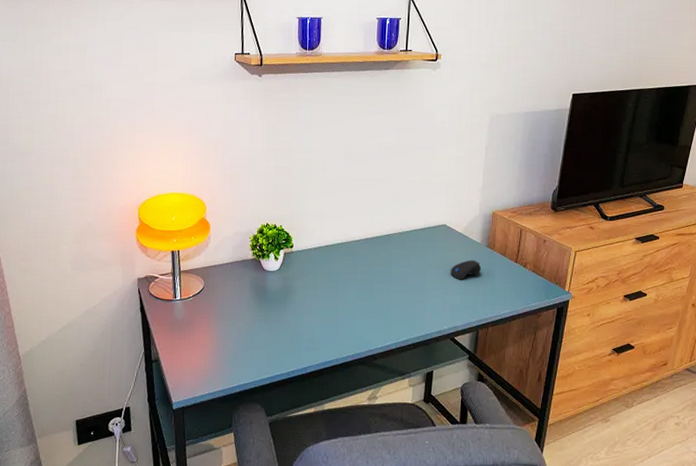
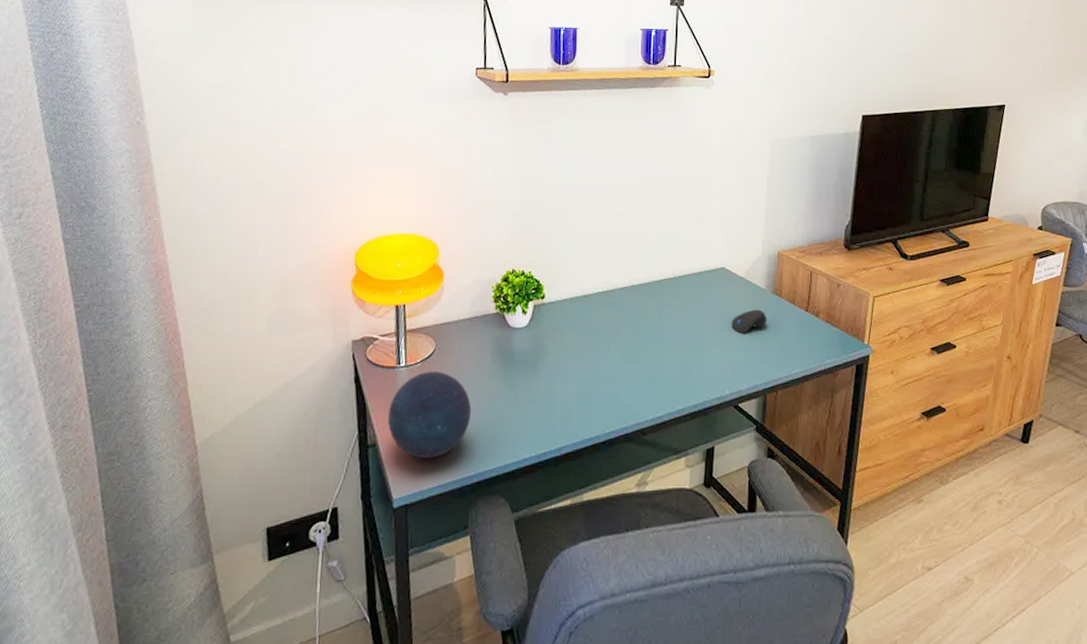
decorative orb: none [167,303,234,372] -> present [388,370,472,458]

